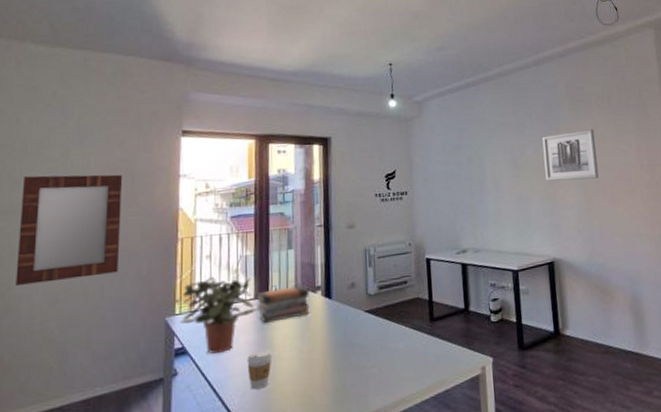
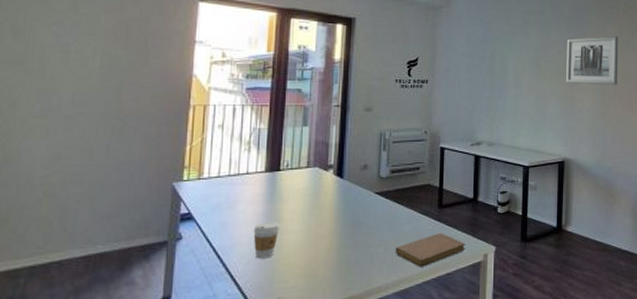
home mirror: present [16,174,123,285] -> none [16,26,135,137]
potted plant: present [180,276,259,354] -> none [188,146,270,221]
book stack: present [256,284,310,323] -> none [267,161,321,196]
notebook: none [390,347,462,386] -> present [395,232,465,267]

